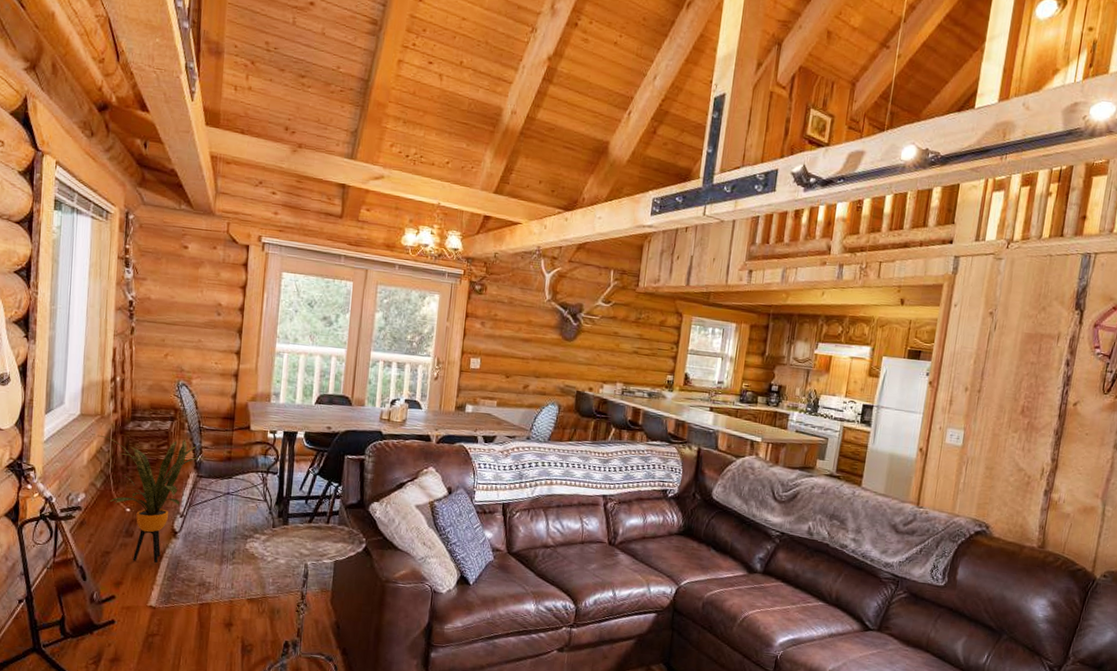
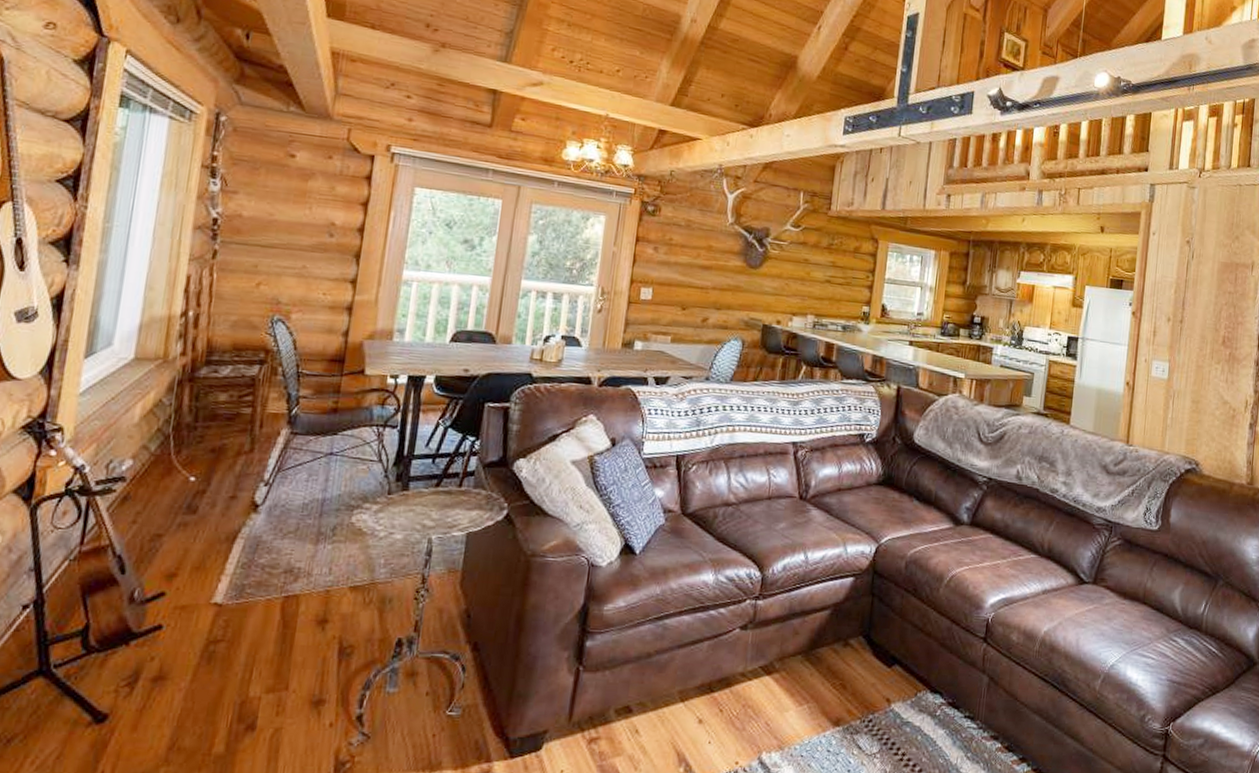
house plant: present [89,433,209,564] -> none [145,382,308,547]

